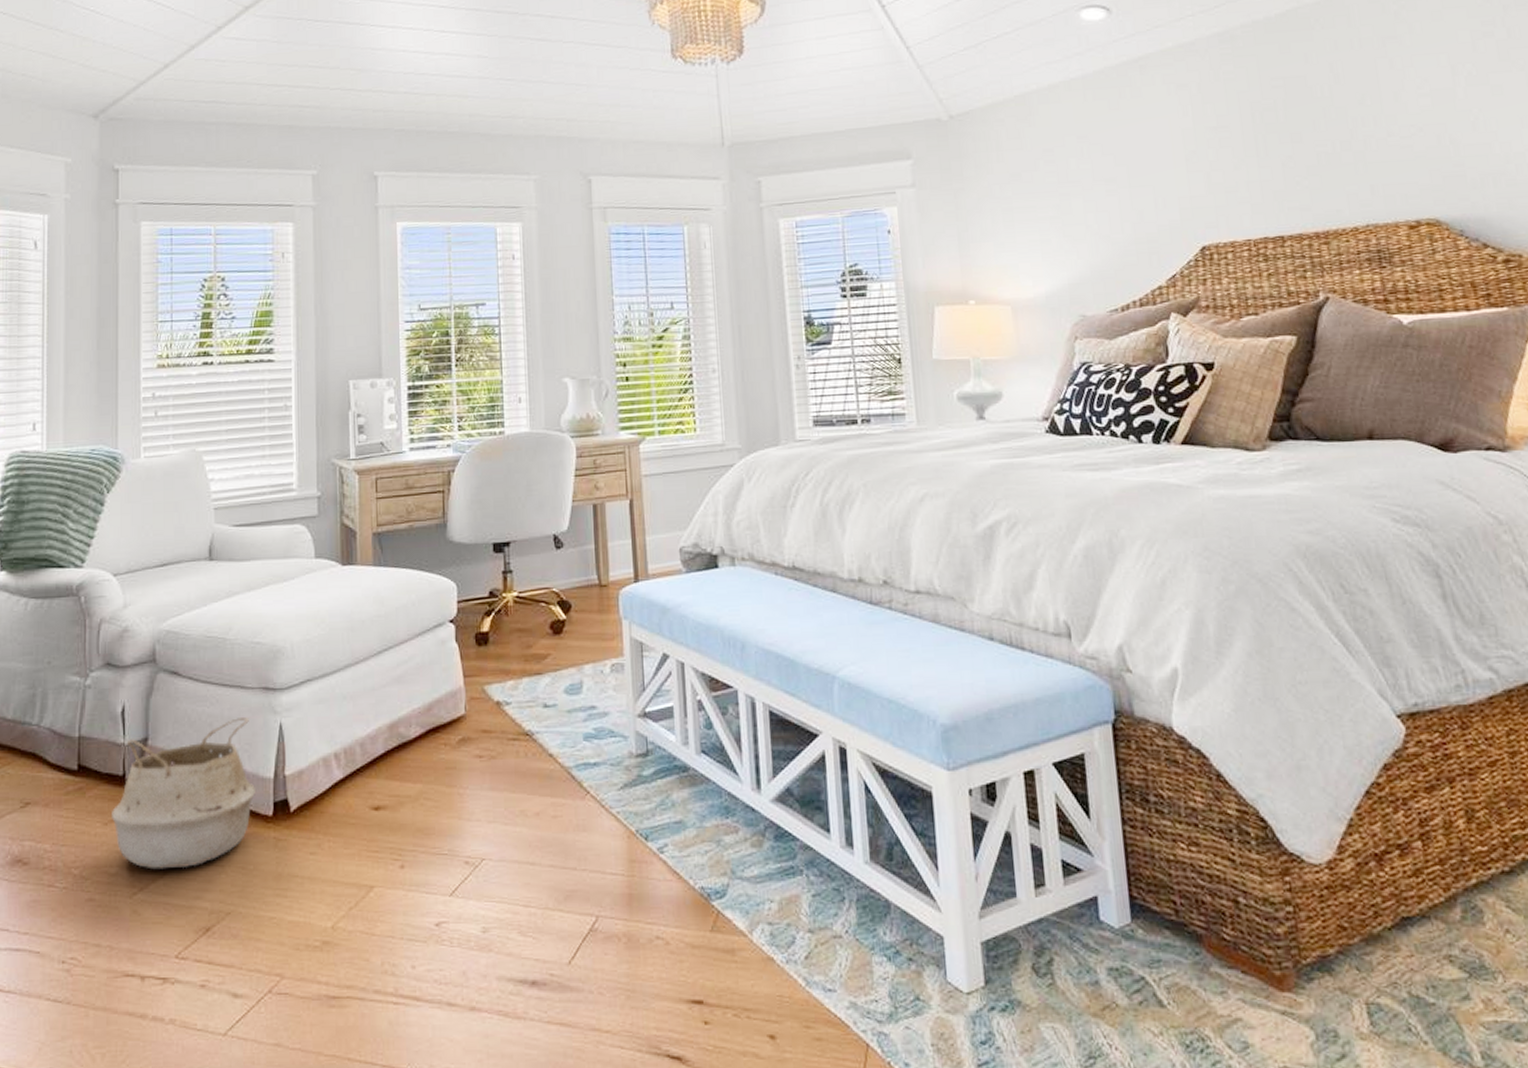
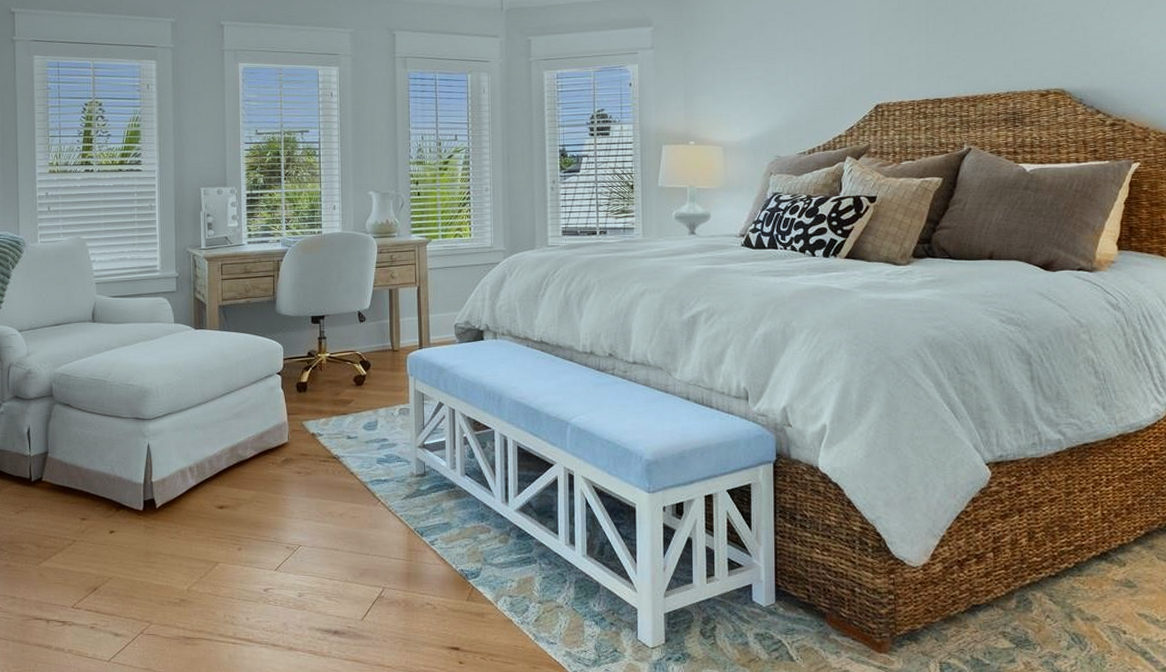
woven basket: present [112,717,257,870] -> none [22,439,131,546]

